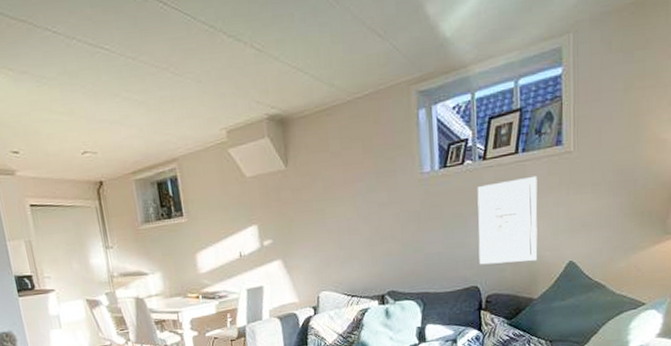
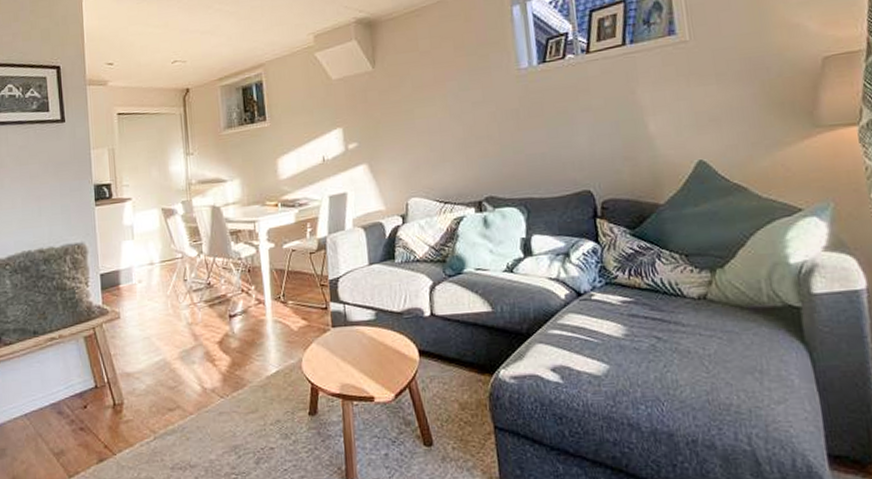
wall art: present [477,175,538,265] -> none [581,67,659,166]

